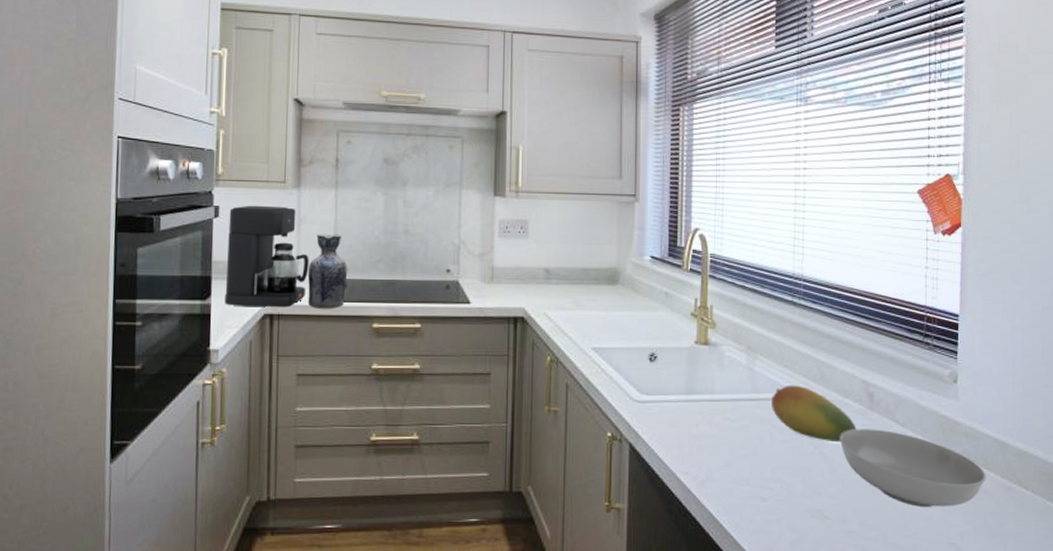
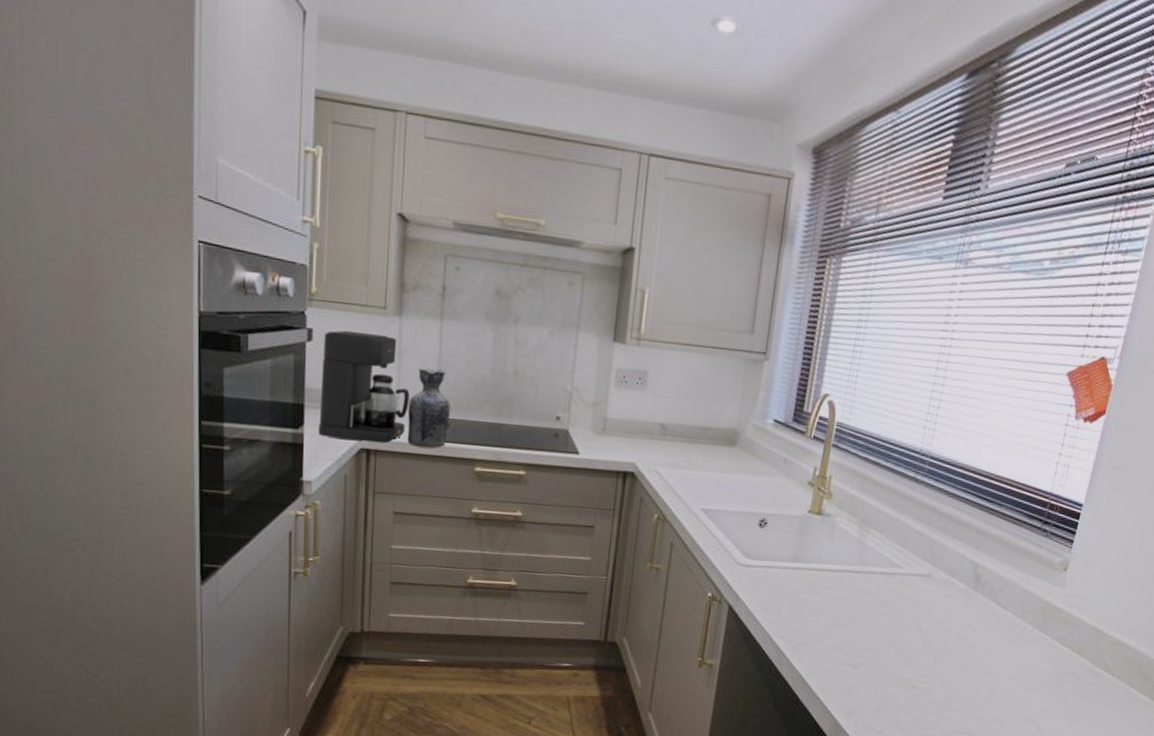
fruit: present [770,385,857,443] -> none [876,560,958,619]
bowl: present [839,429,987,507] -> none [938,607,1077,686]

